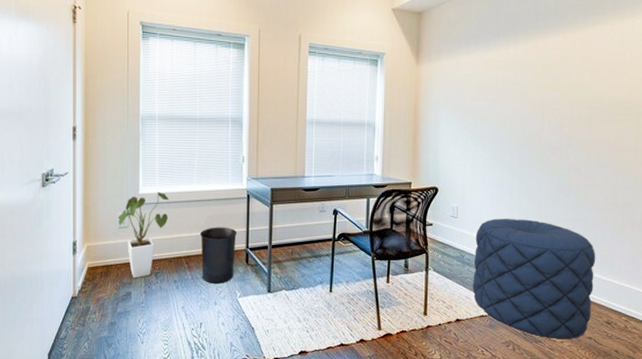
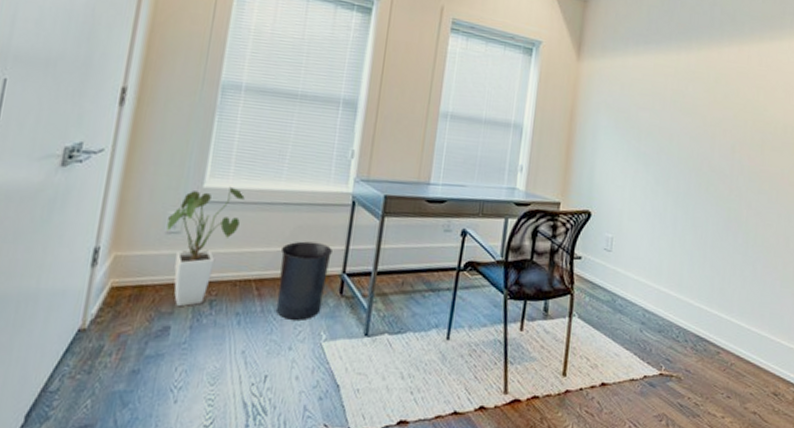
pouf: present [472,219,596,339] -> none [623,256,765,413]

